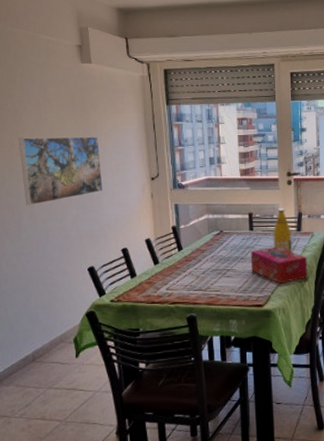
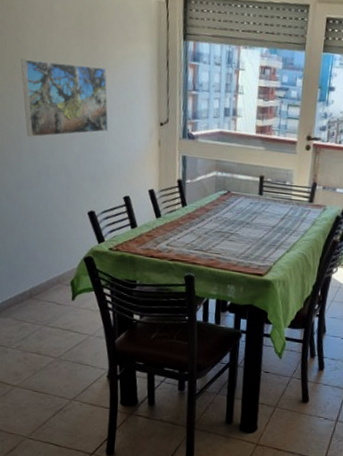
tissue box: present [250,246,308,284] -> none [256,215,316,256]
bottle: present [273,209,293,253] -> none [281,175,303,225]

